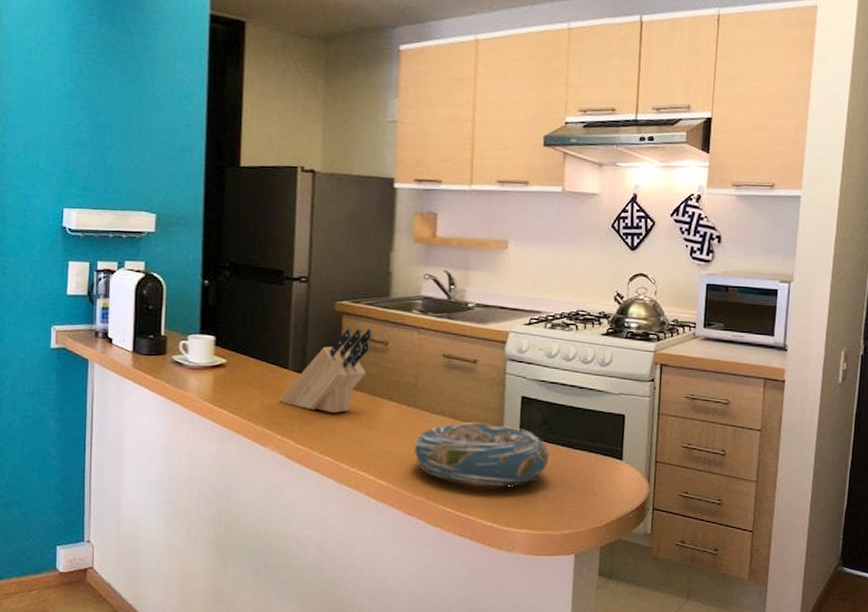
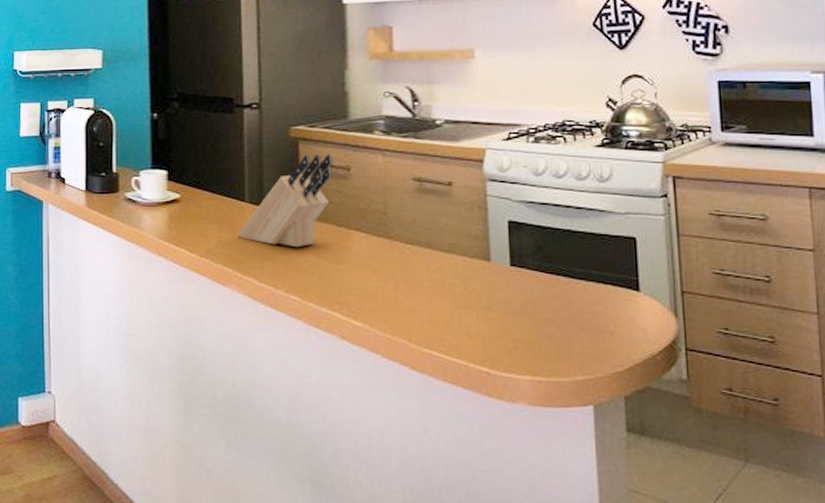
decorative bowl: present [413,422,550,486] -> none [388,252,550,325]

